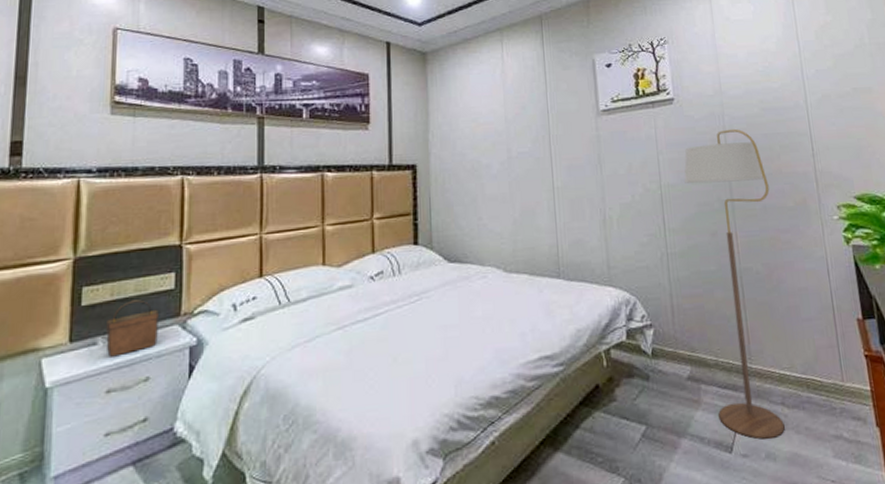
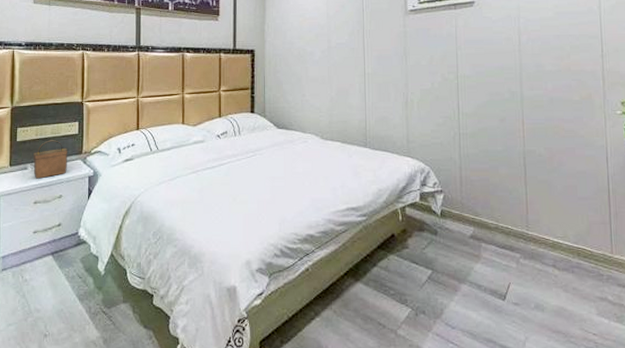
floor lamp: present [684,128,785,440] -> none [479,29,557,293]

